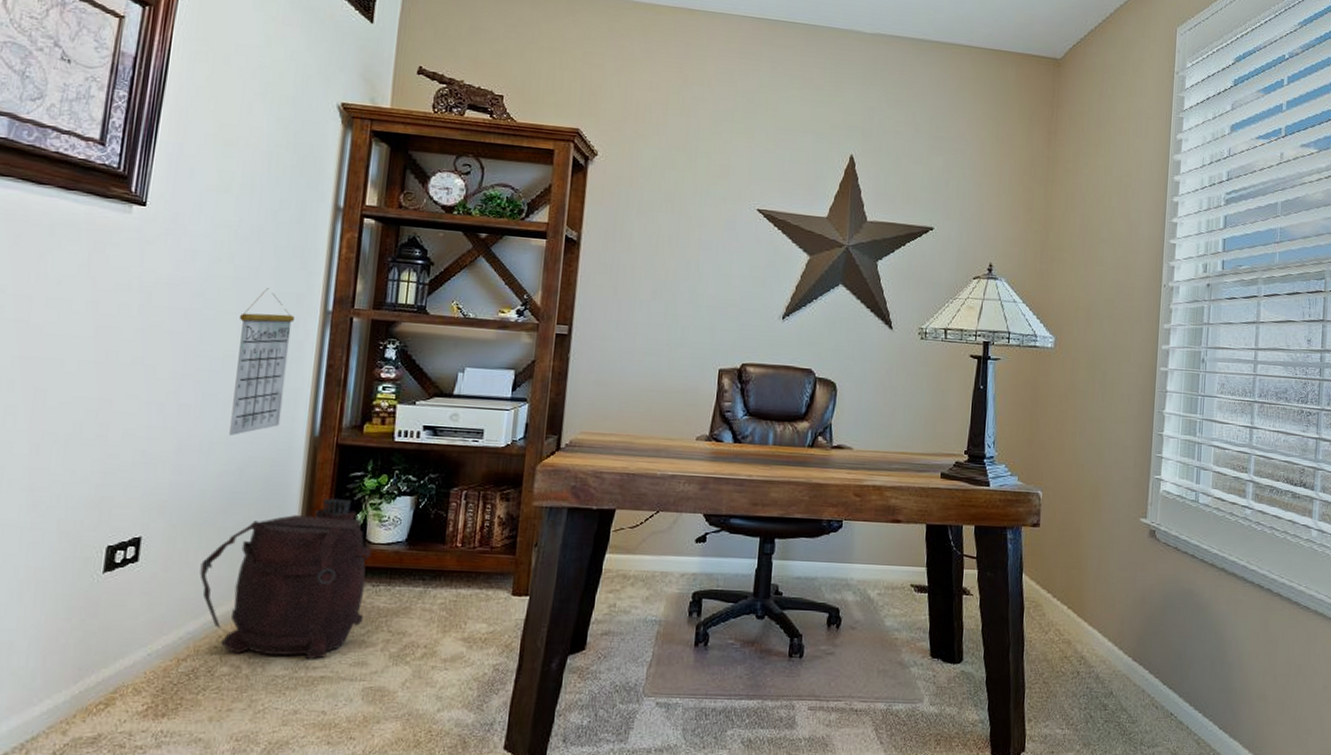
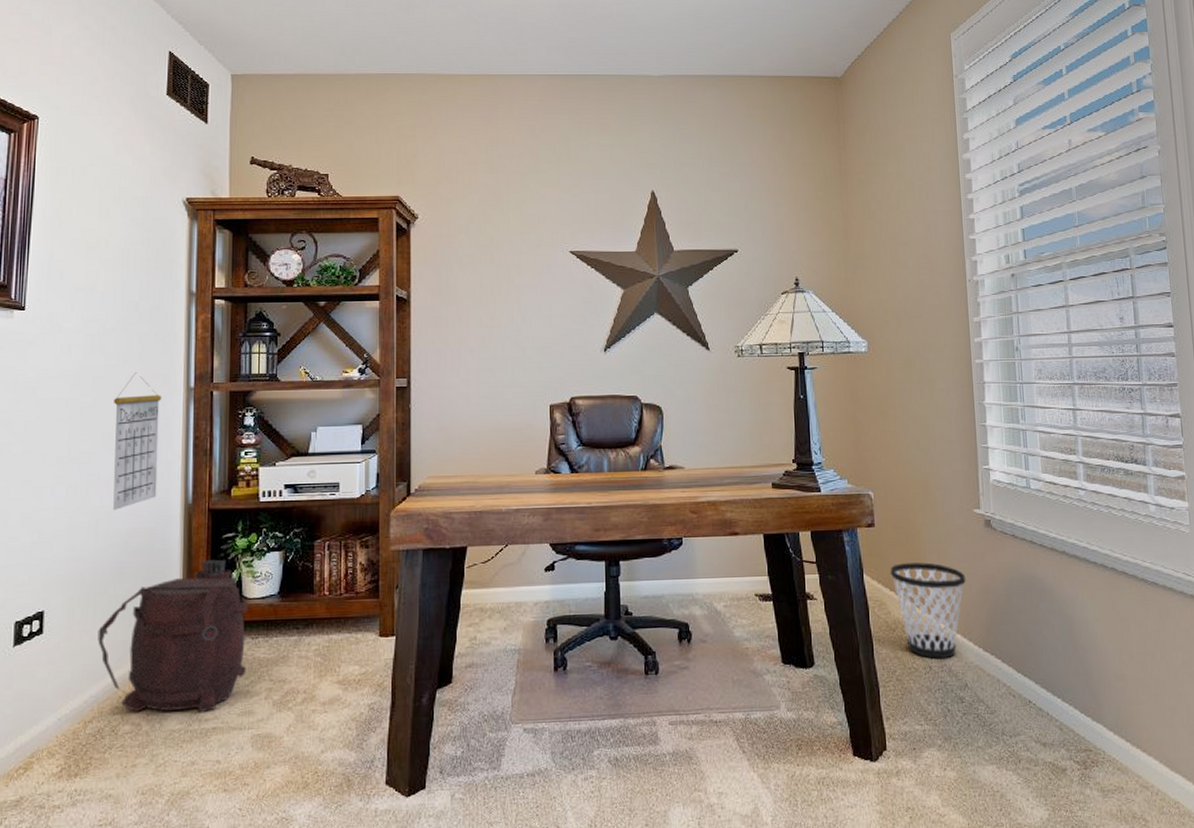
wastebasket: none [1049,566,1124,665] -> present [890,562,966,658]

